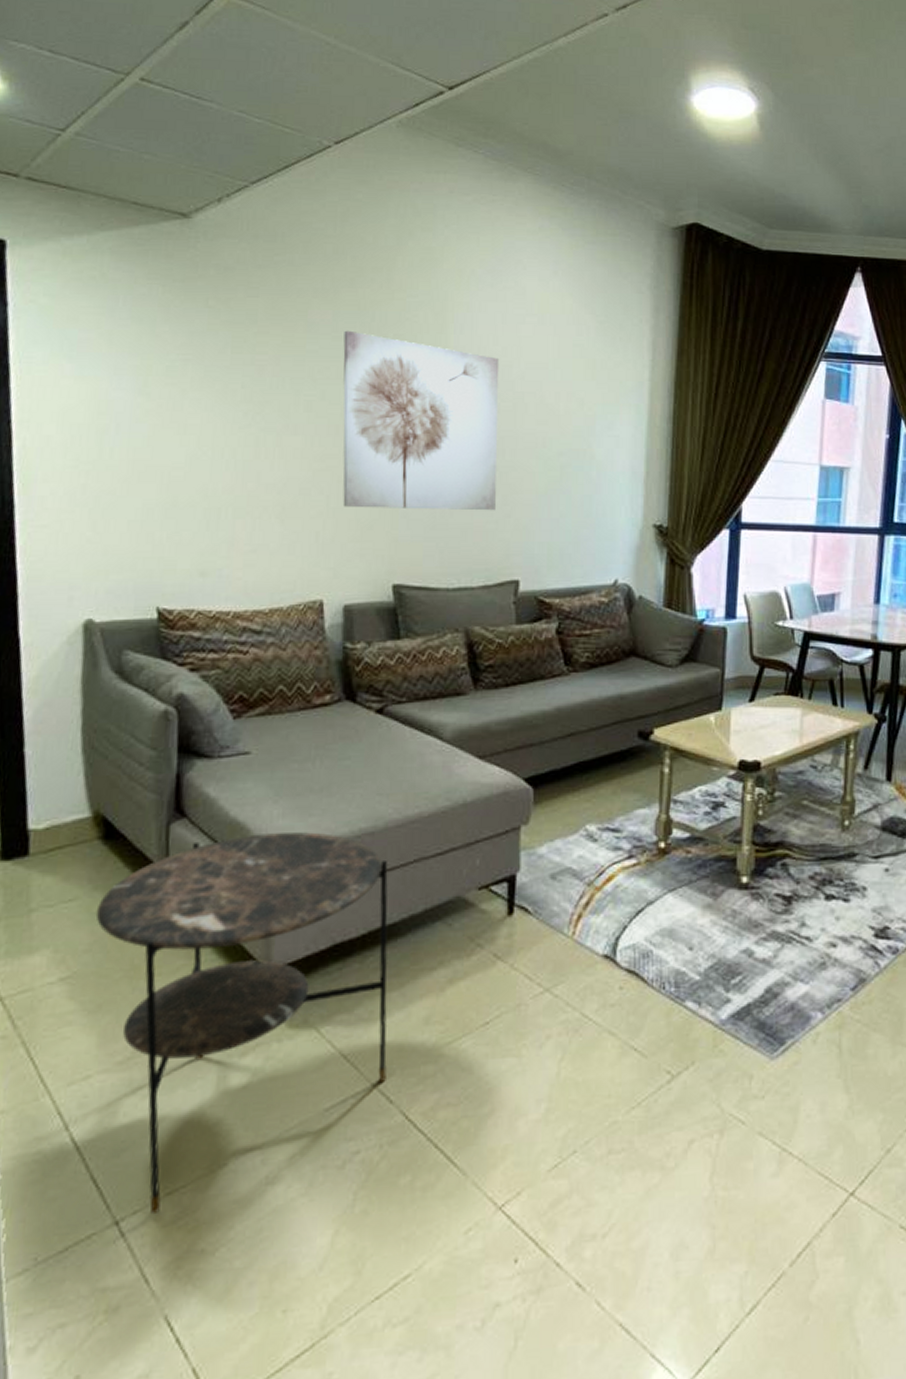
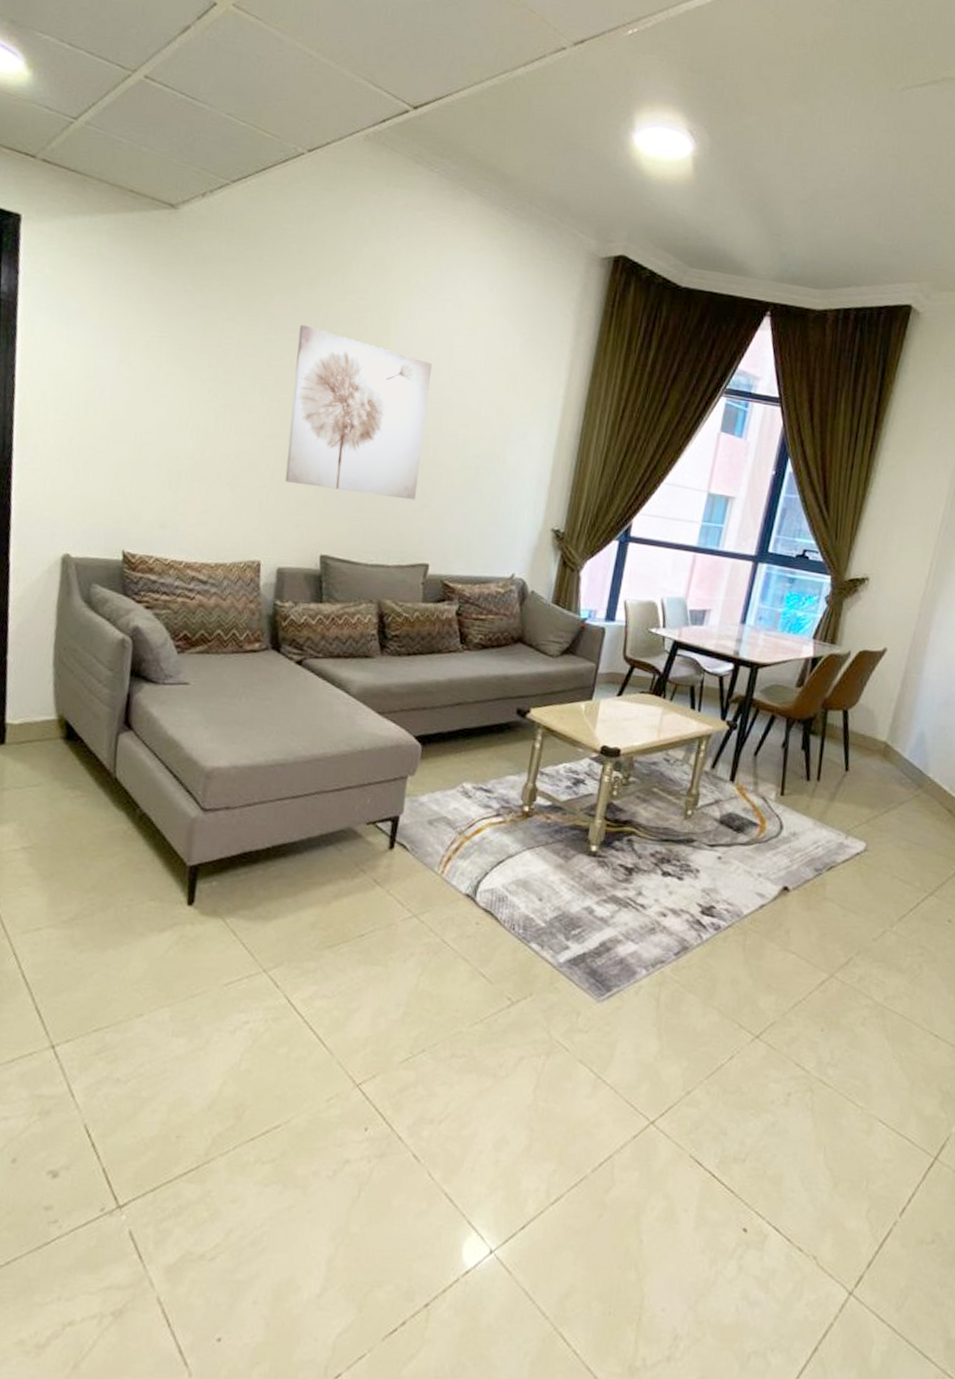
side table: present [95,832,388,1215] -> none [54,751,294,1046]

